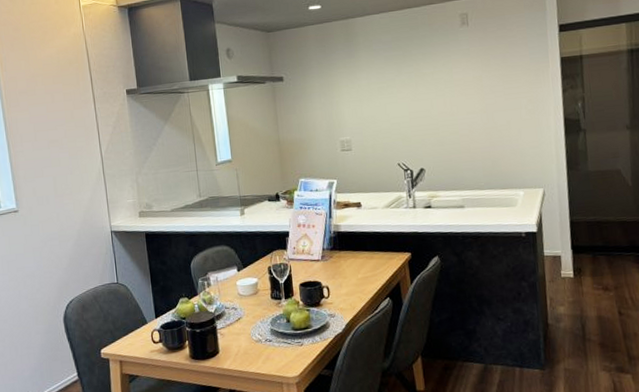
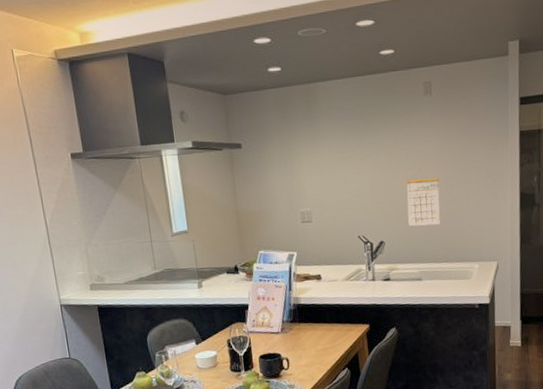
calendar: none [445,106,482,154] -> present [406,178,440,227]

